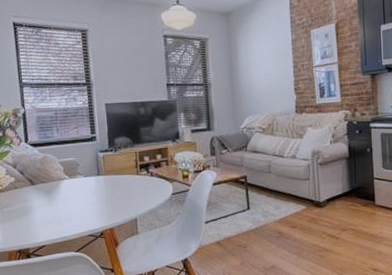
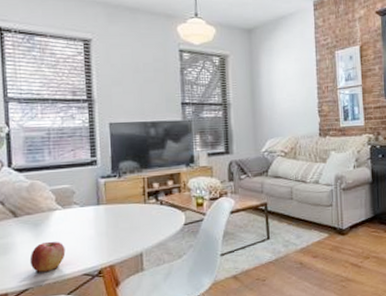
apple: none [45,206,74,232] -> present [29,241,66,272]

